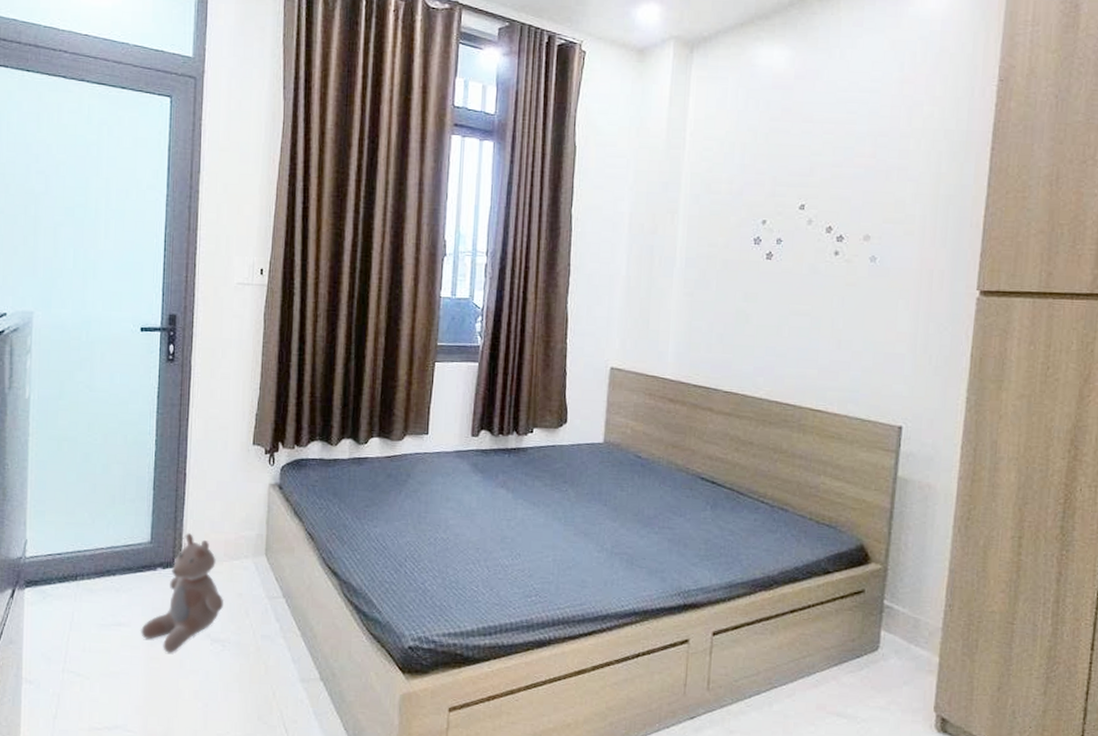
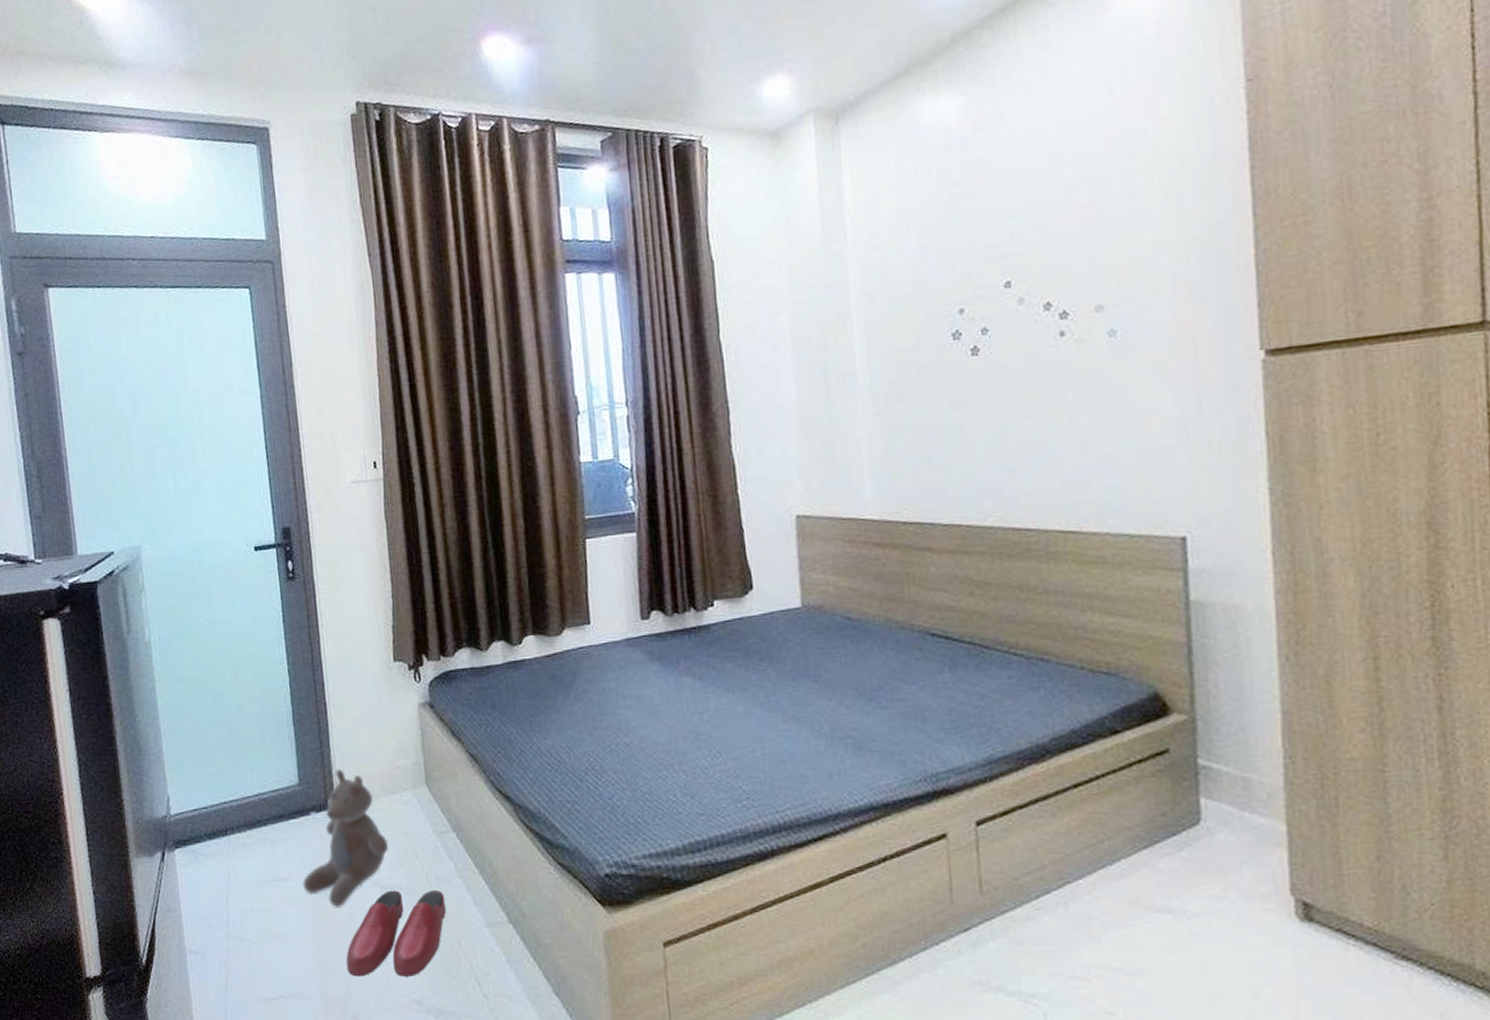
slippers: none [170,643,268,719] -> present [346,890,447,977]

